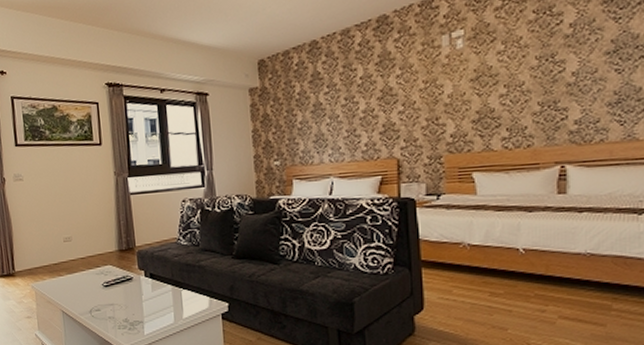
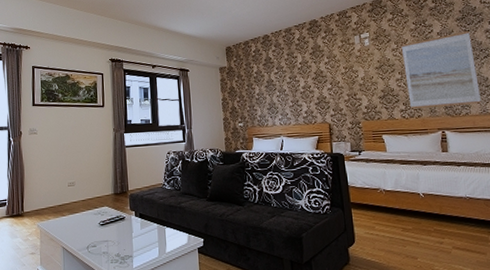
wall art: none [511,19,626,137] -> present [401,31,481,109]

